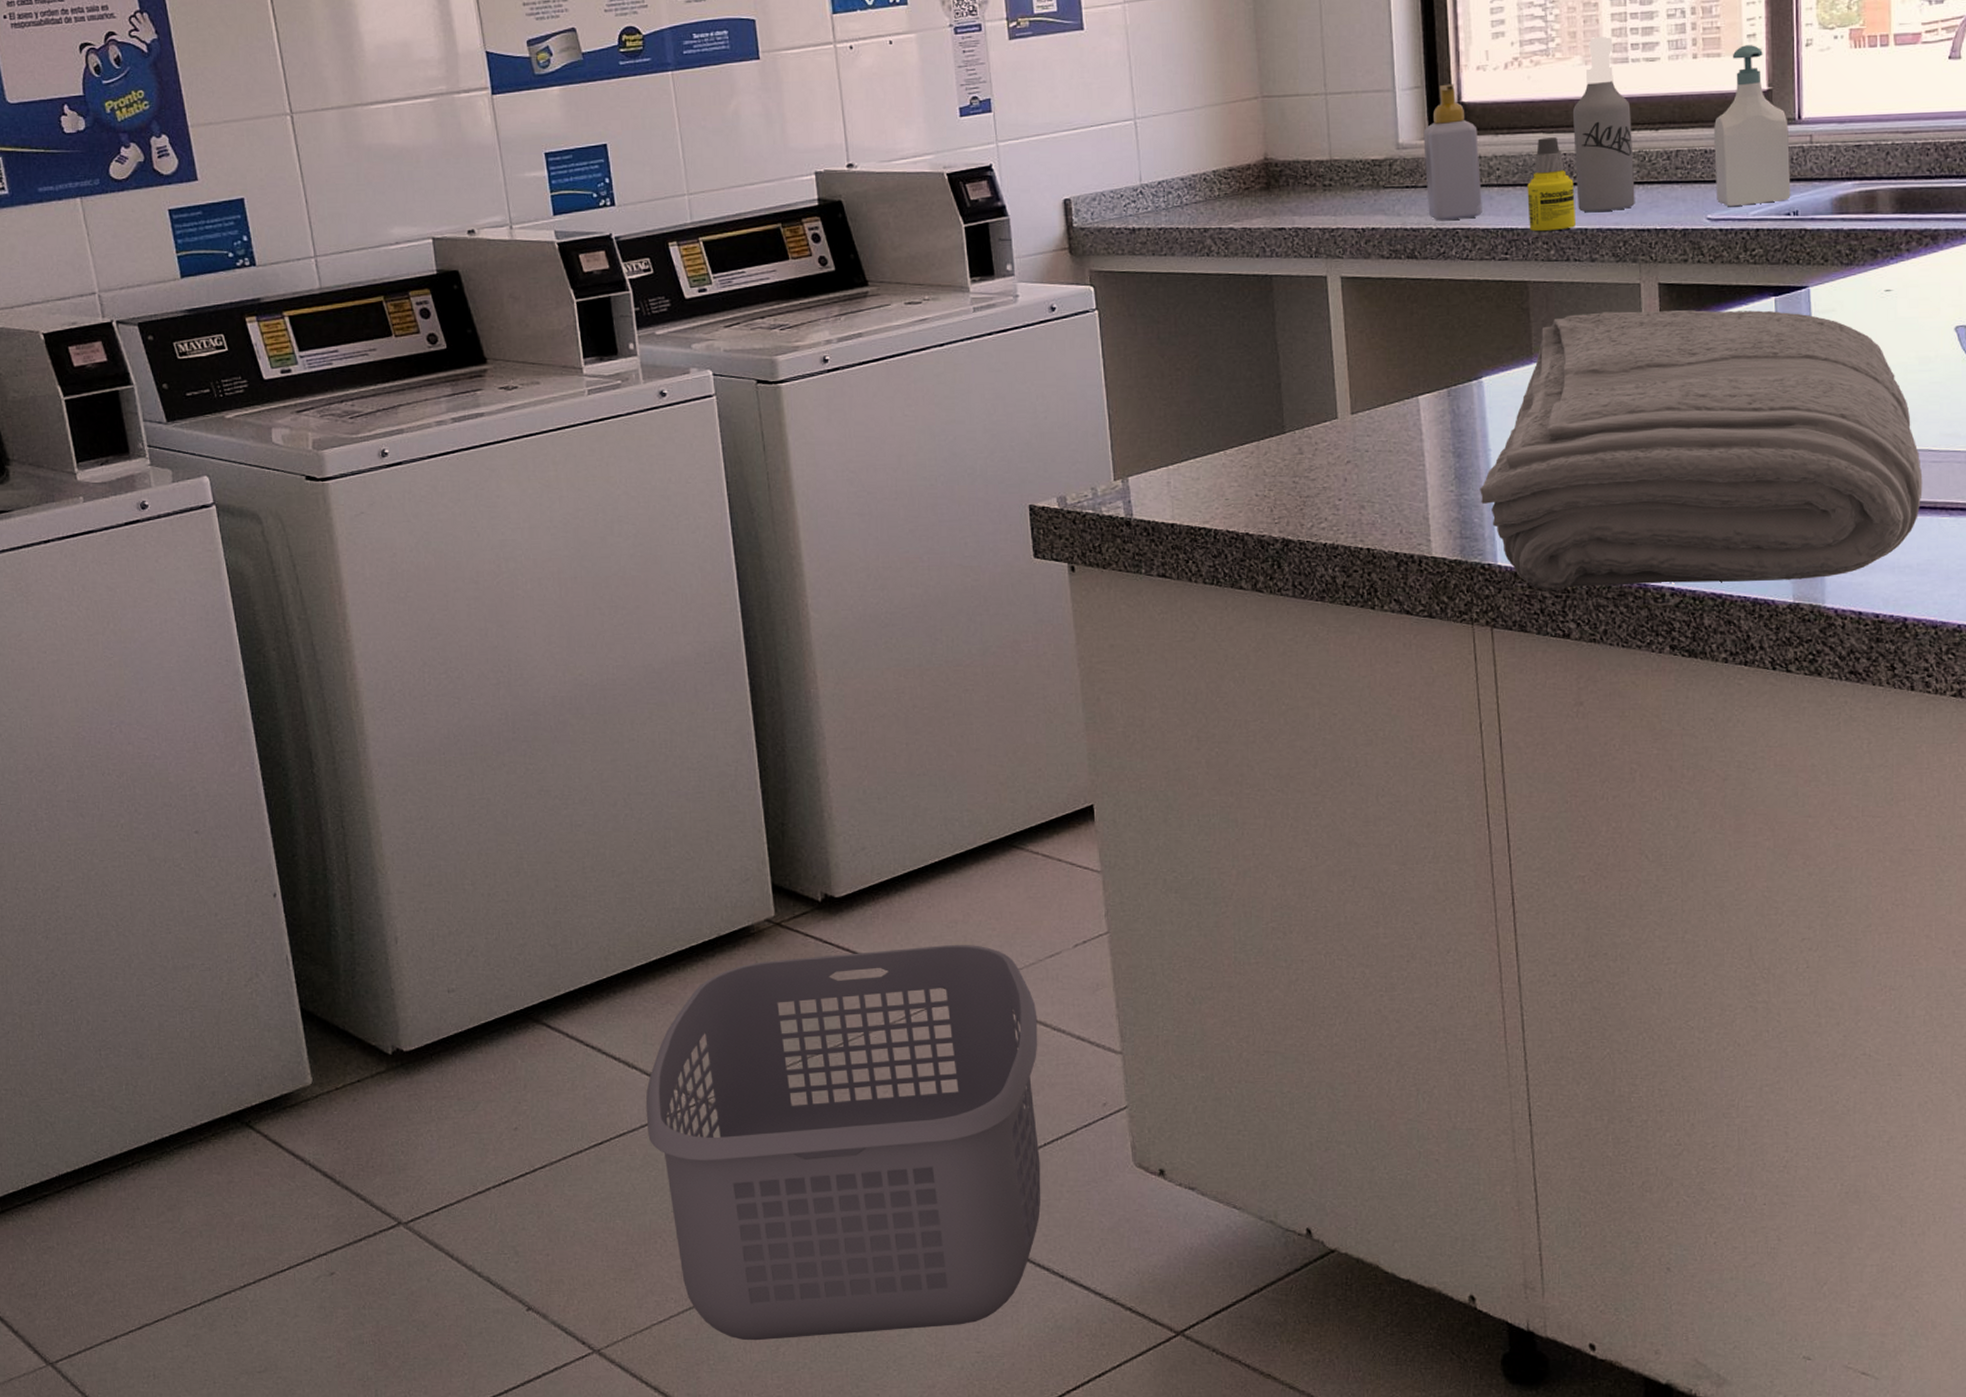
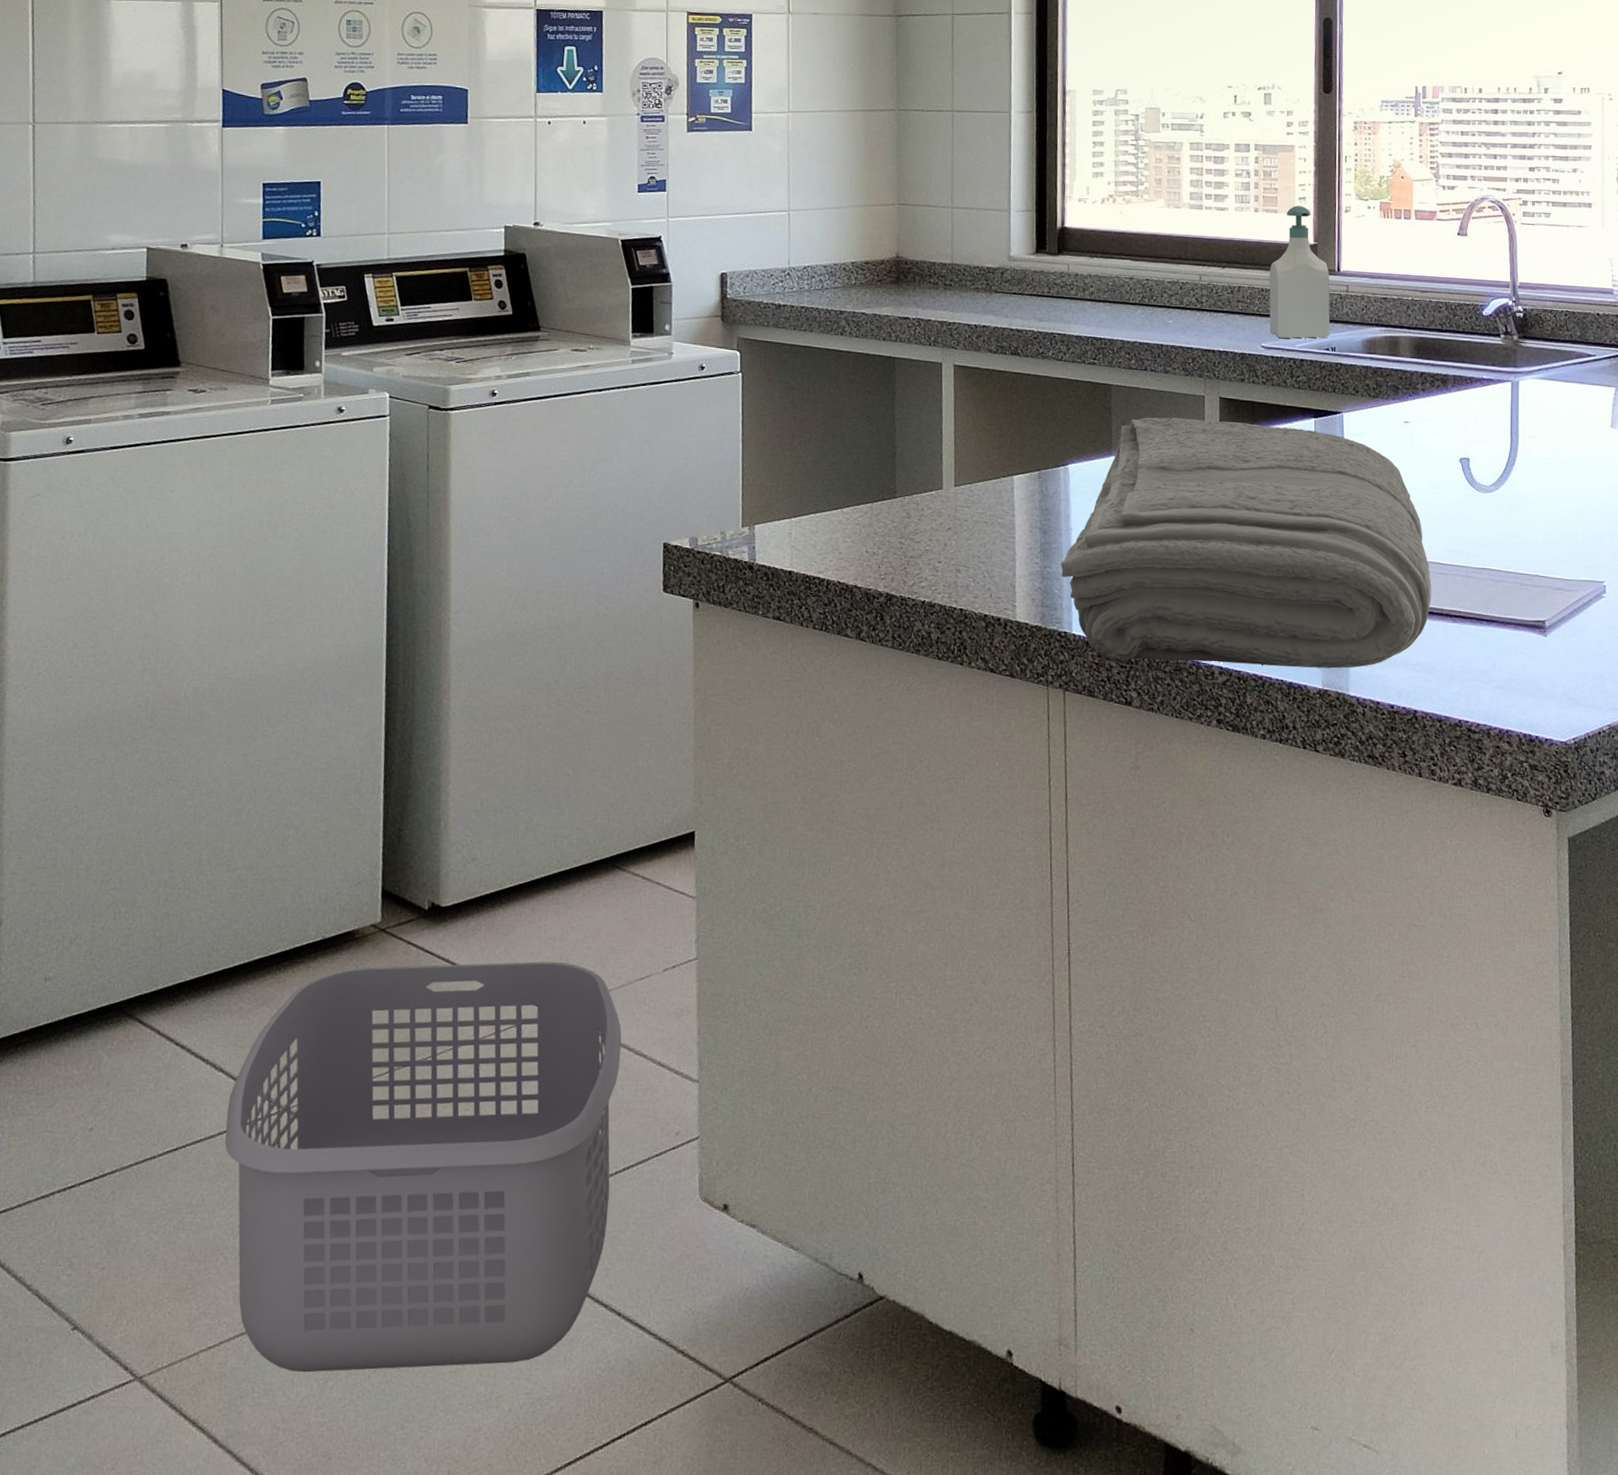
soap bottle: present [1423,83,1482,221] -> none [1031,210,1077,326]
bottle: present [1527,137,1575,232] -> none [1114,264,1154,344]
spray bottle: present [1573,37,1635,213] -> none [1155,185,1204,332]

